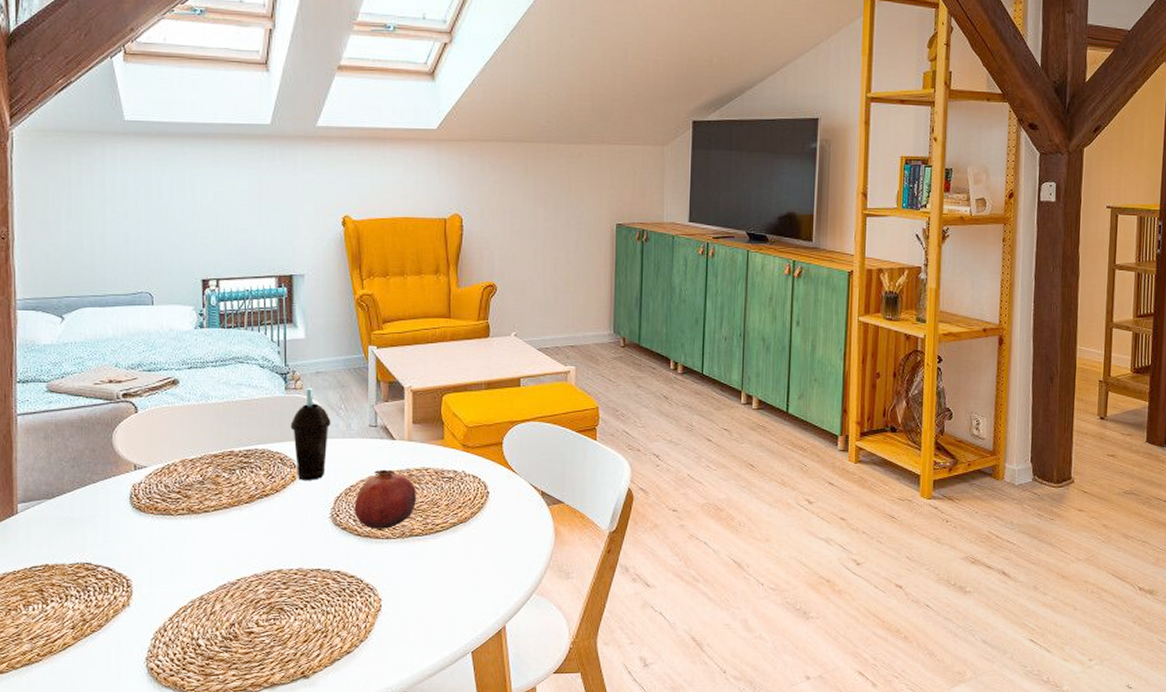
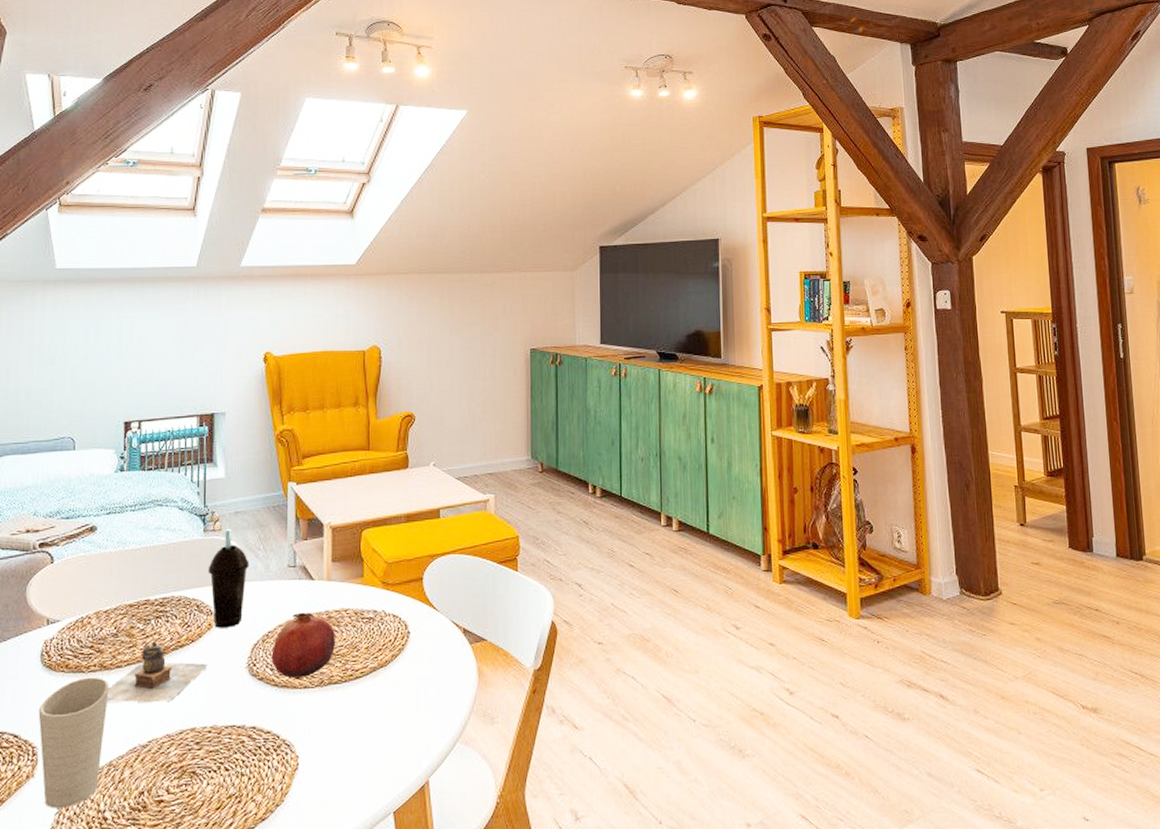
cup: none [130,519,198,634] -> present [38,676,110,808]
teapot: none [195,489,293,546] -> present [106,641,208,703]

